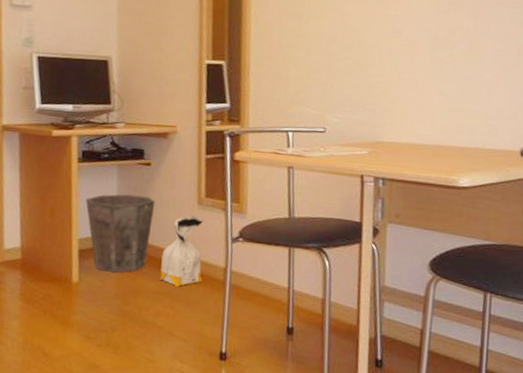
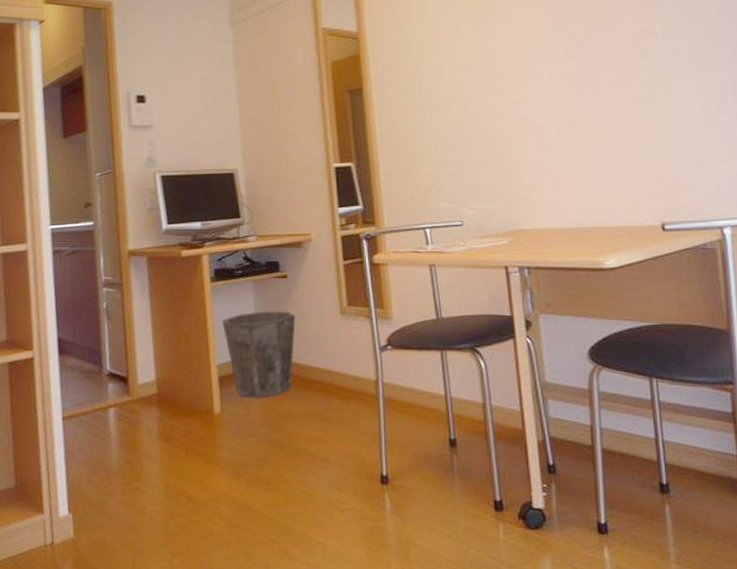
bag: present [160,214,204,287] -> none [308,326,355,406]

